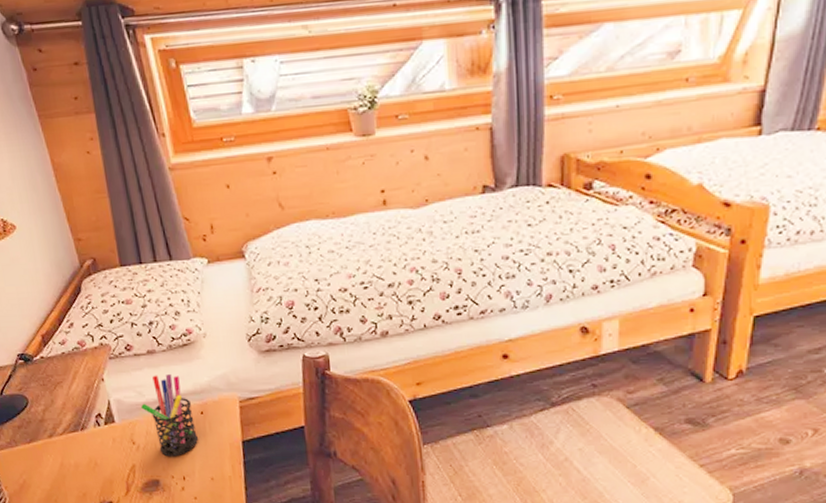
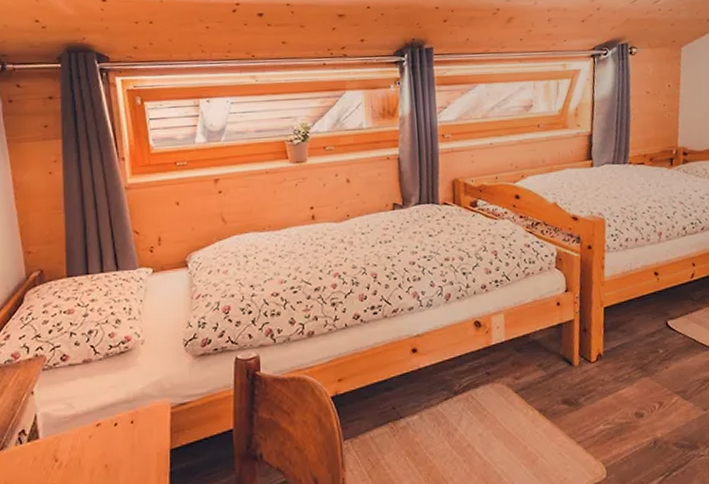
pen holder: present [141,374,198,457] -> none [70,383,125,473]

